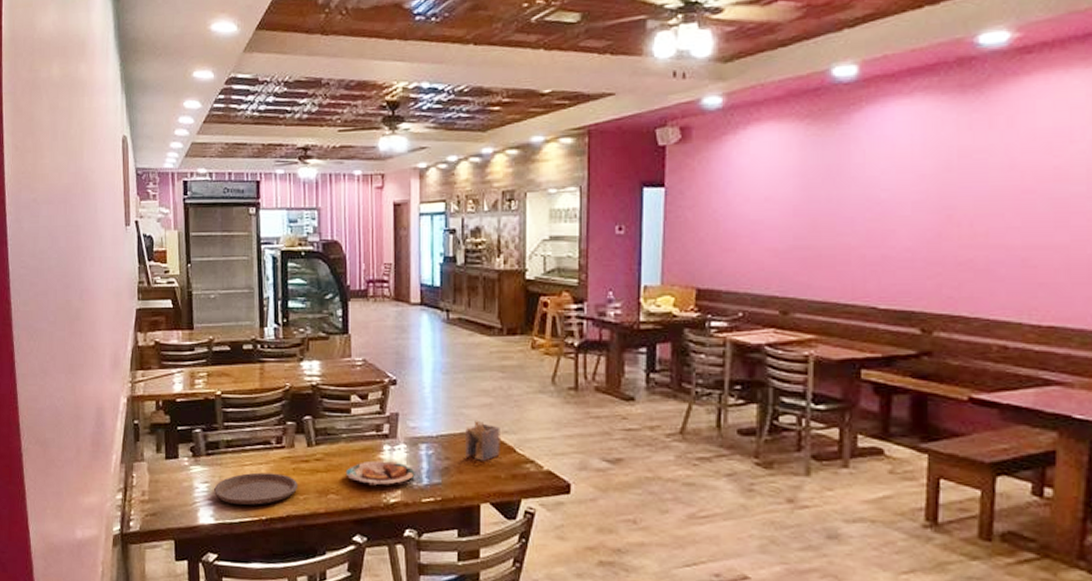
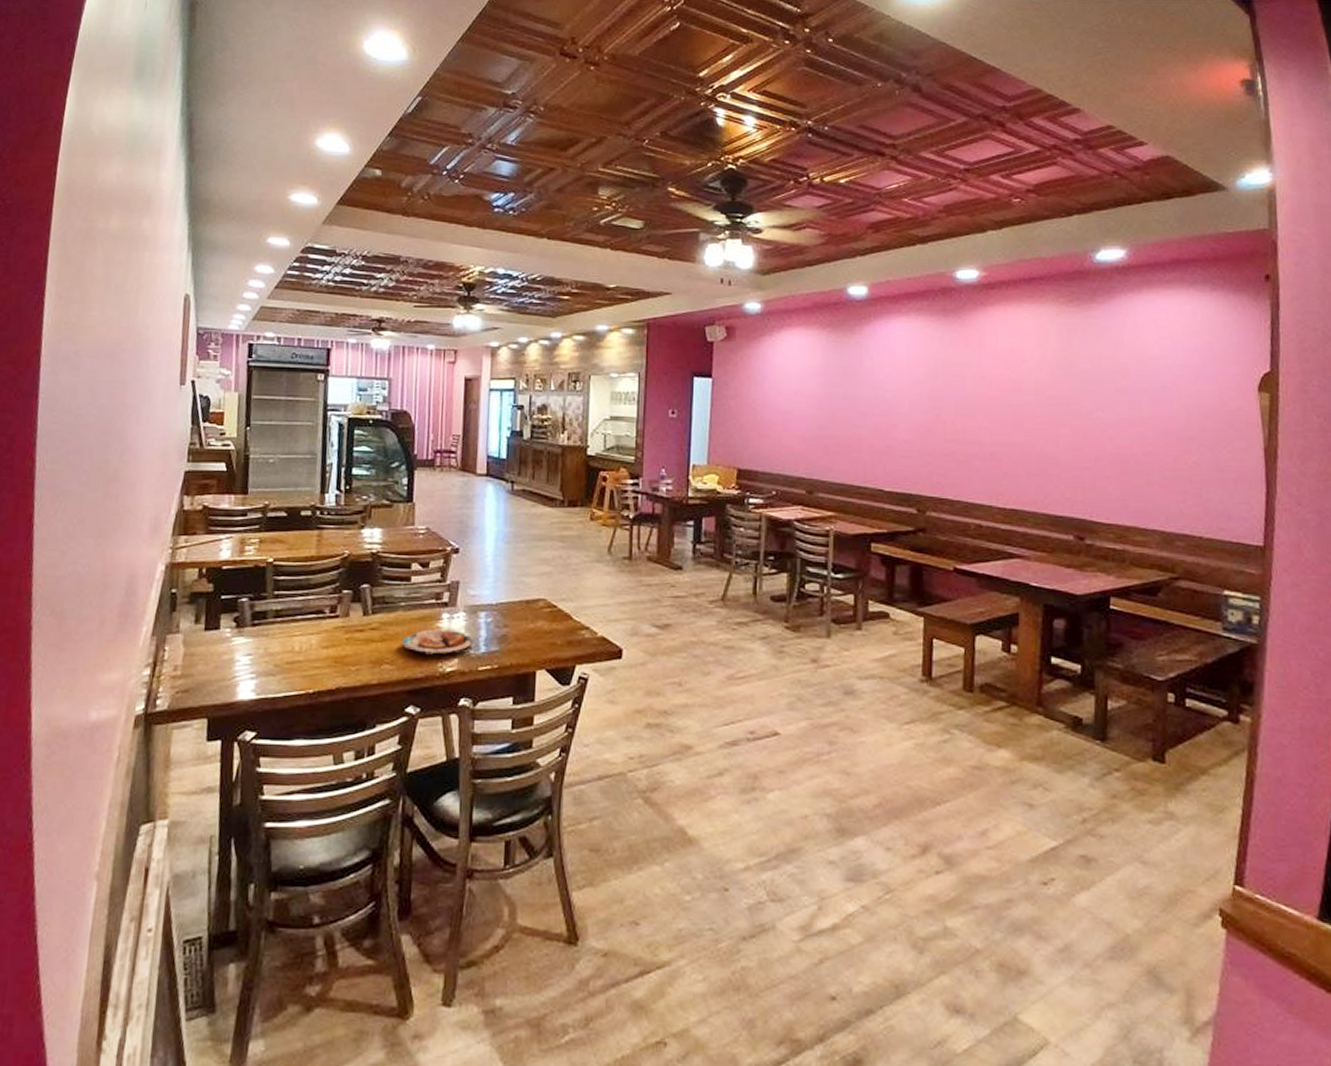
plate: present [214,472,299,505] -> none [257,643,351,678]
napkin holder: present [465,420,500,461] -> none [523,588,558,628]

